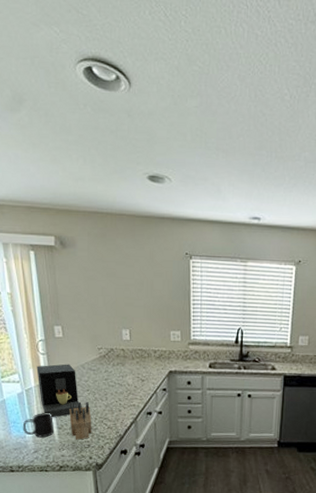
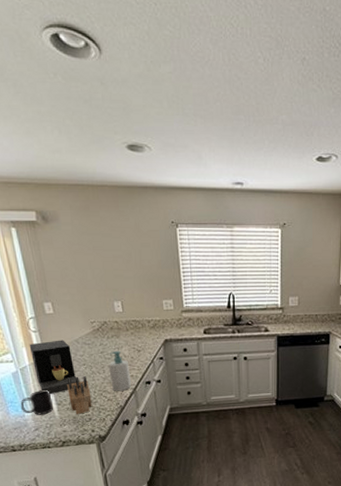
soap bottle: none [111,378,133,420] -> present [108,350,132,391]

